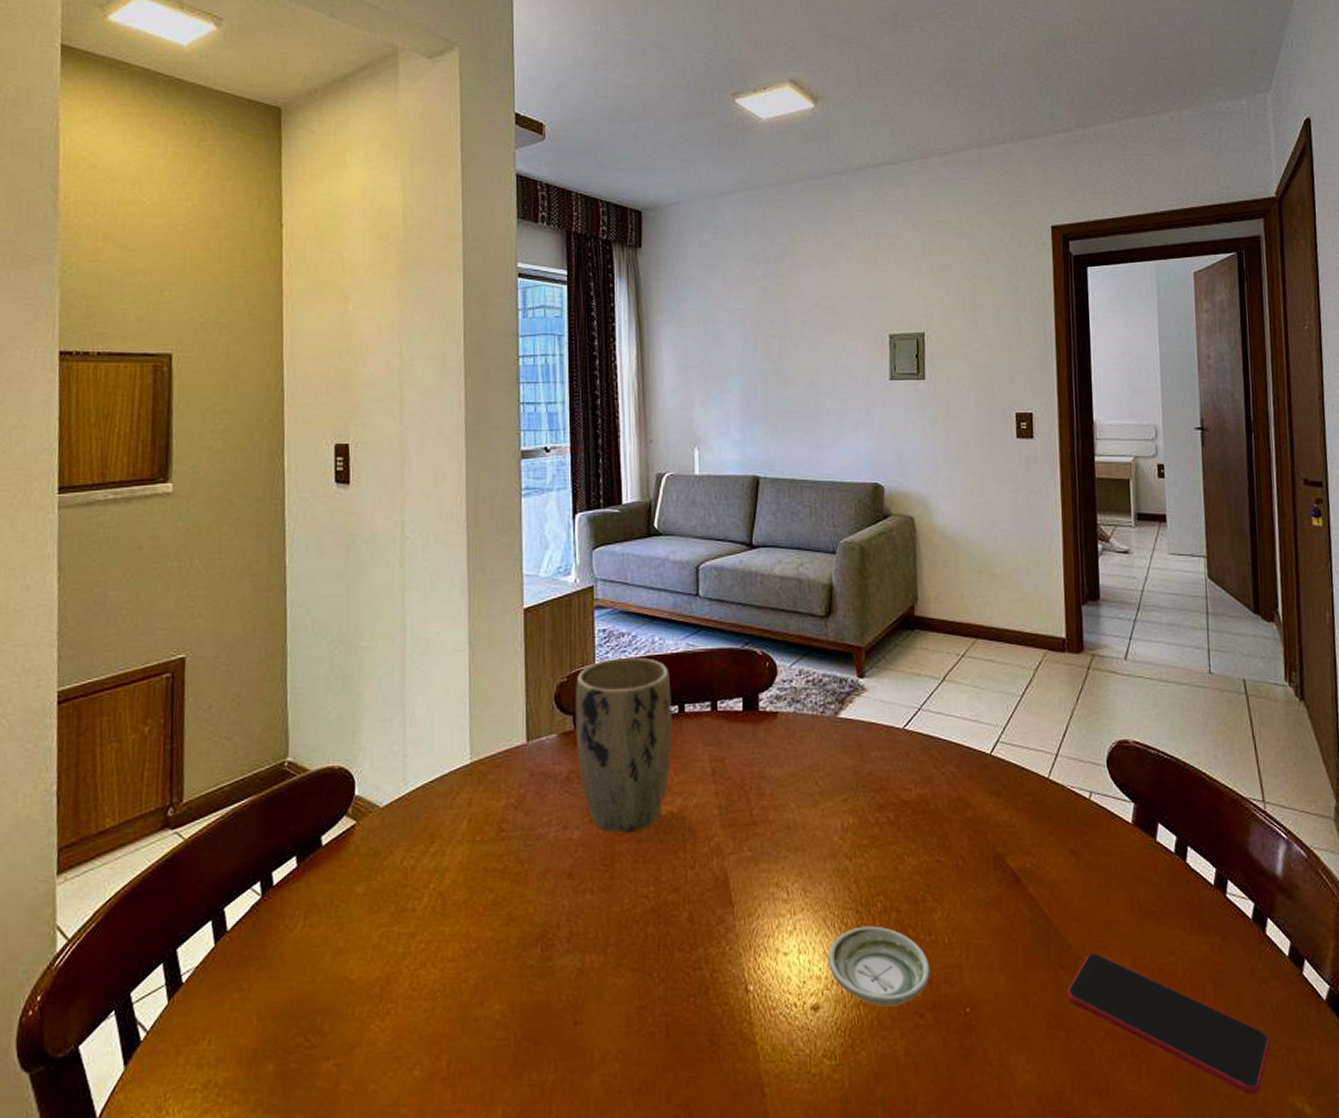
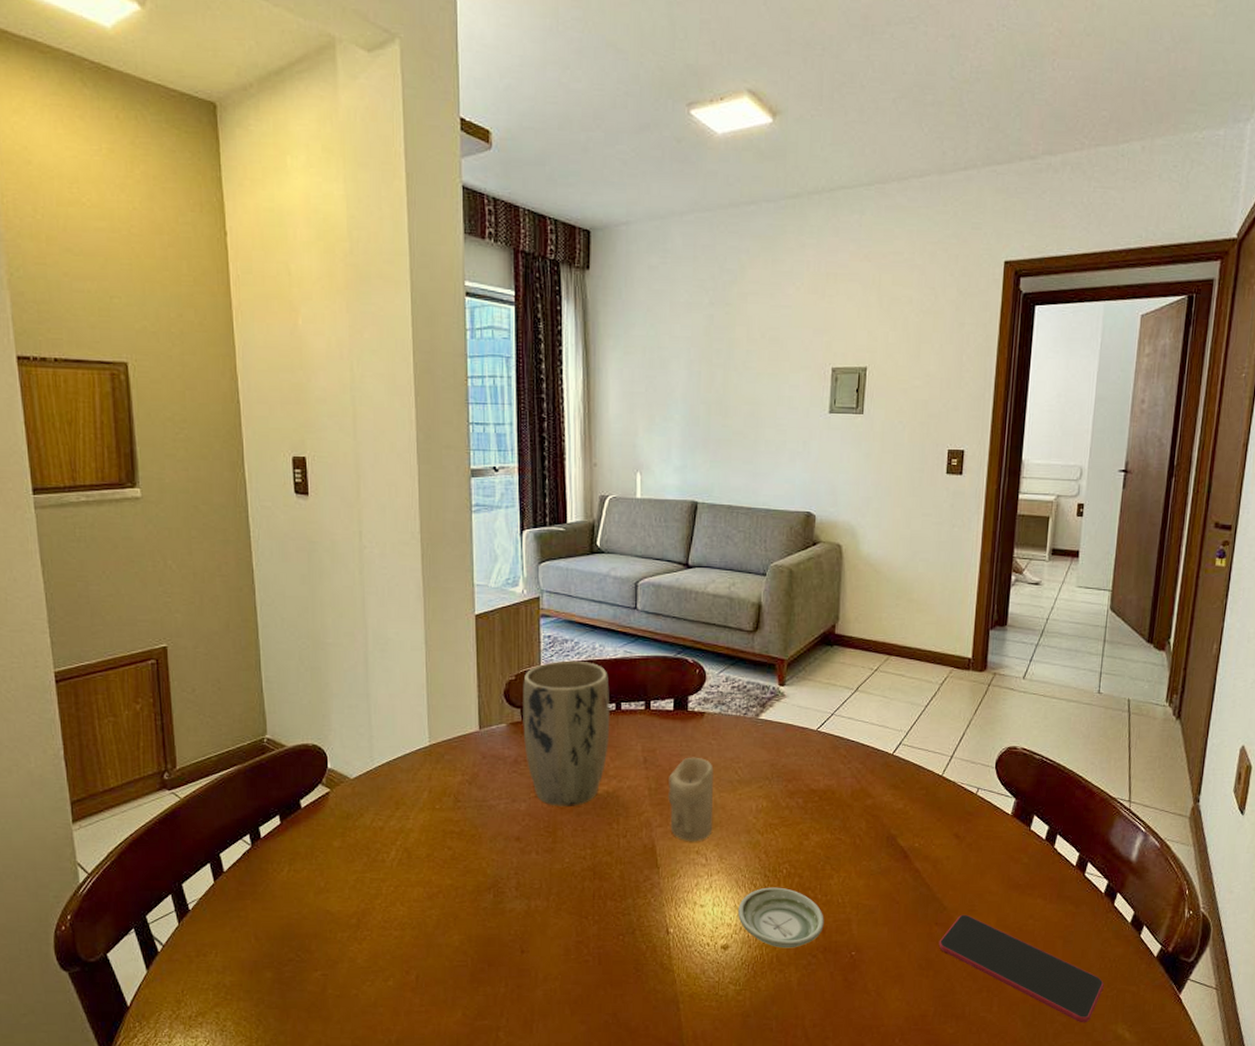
candle: none [741,766,794,871] -> present [668,757,714,841]

